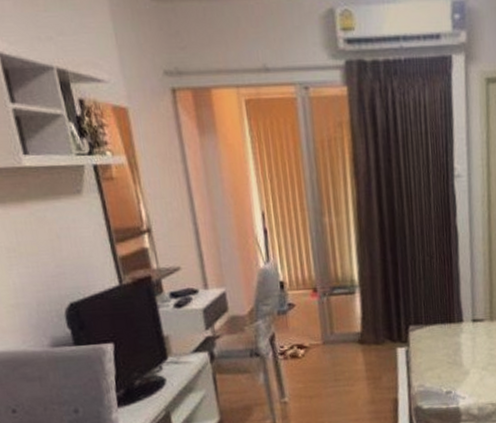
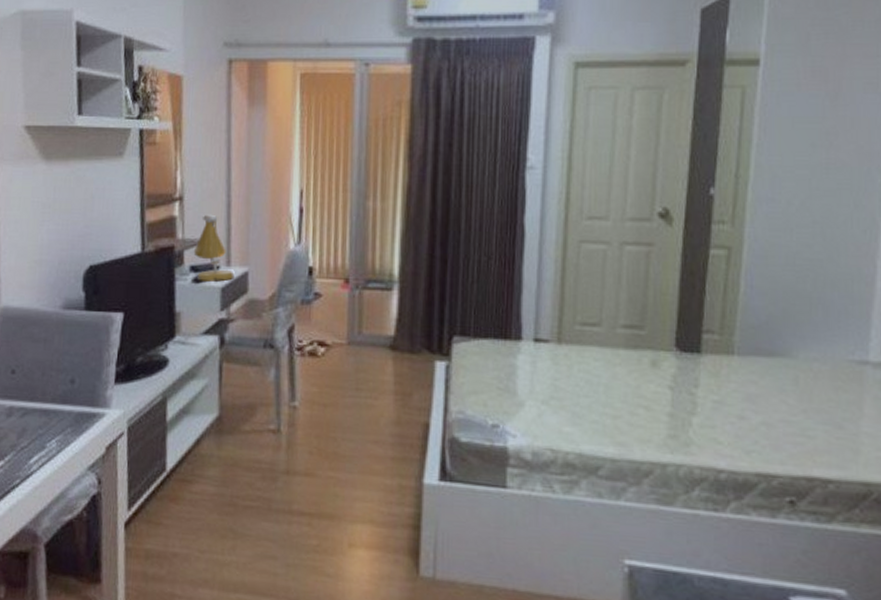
table lamp: none [170,242,214,306] -> present [193,214,235,282]

